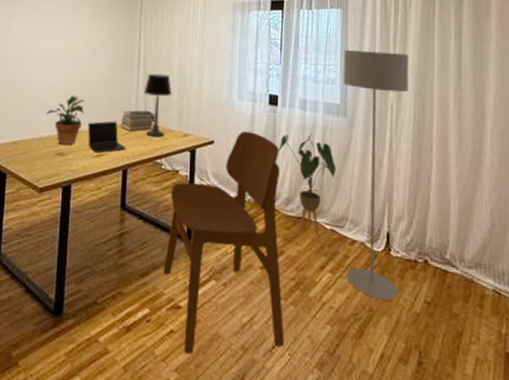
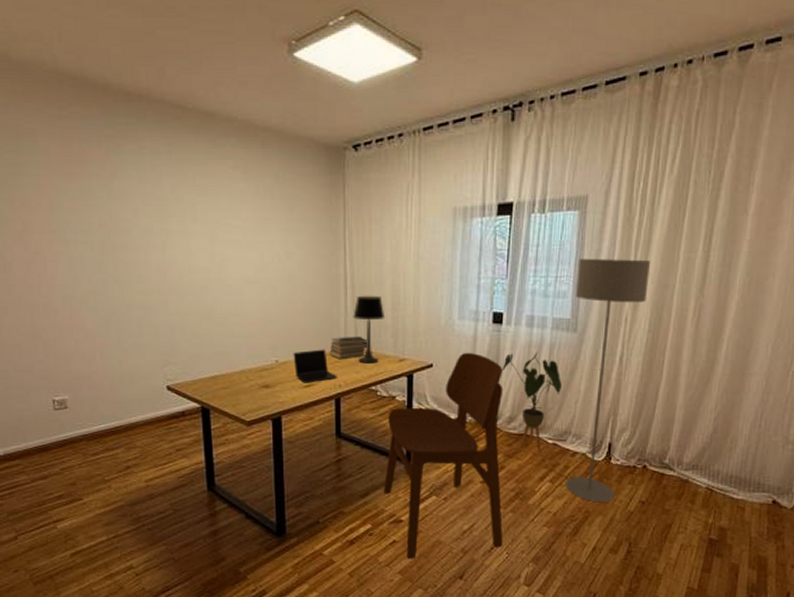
potted plant: present [45,95,85,146] -> none [244,324,289,378]

